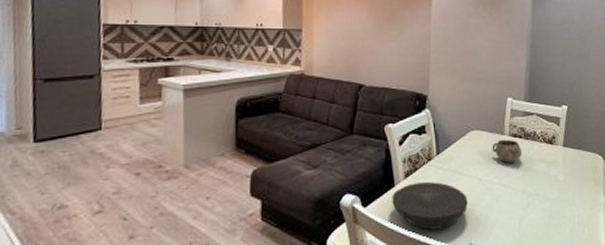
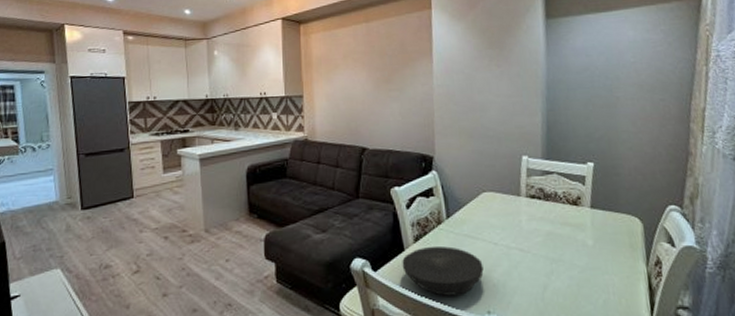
decorative bowl: present [492,139,522,163] -> none [507,201,542,226]

